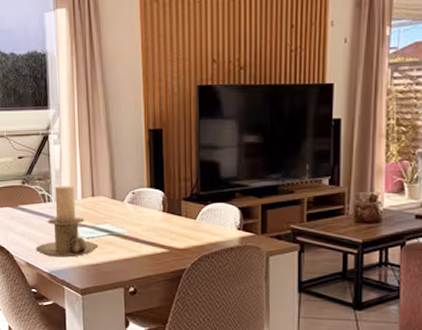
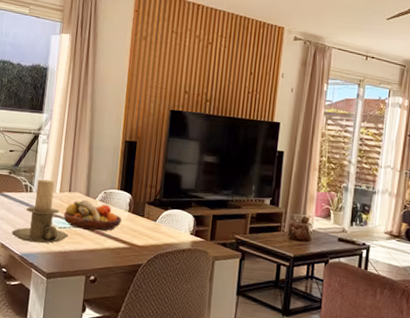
fruit bowl: none [90,203,156,237] -> present [63,199,122,231]

